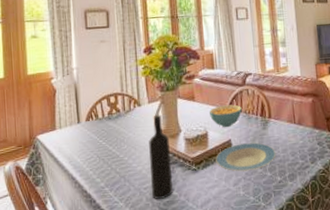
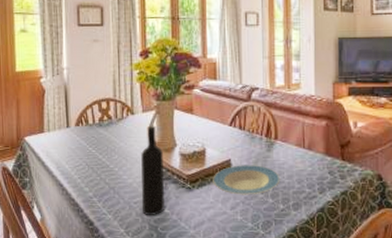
cereal bowl: present [210,104,242,127] -> none [209,121,245,145]

